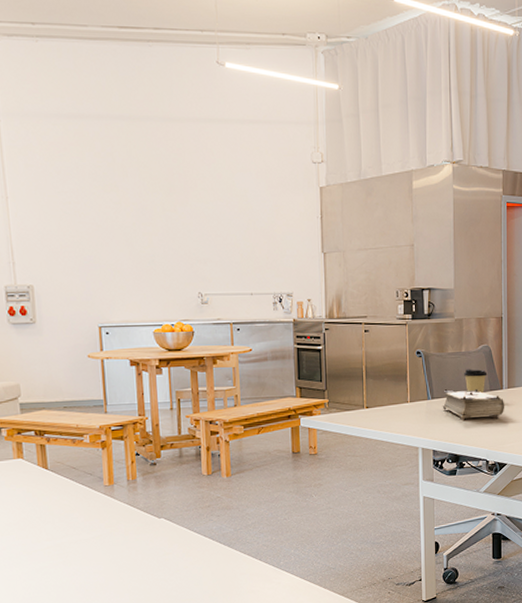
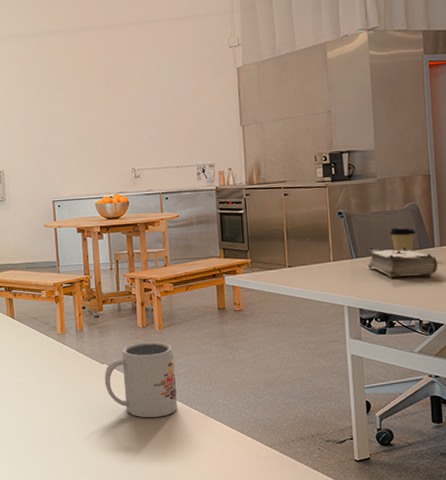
mug: none [161,491,245,575] -> present [104,342,177,418]

